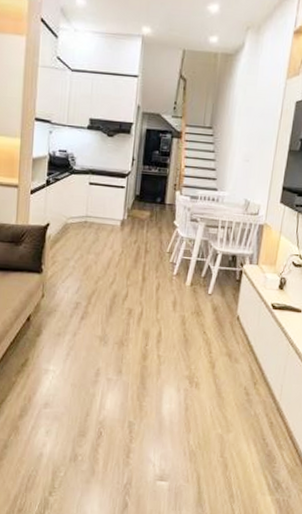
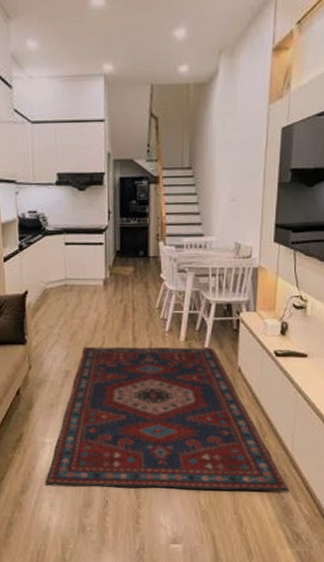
rug: none [44,281,275,440] -> present [45,346,290,492]

